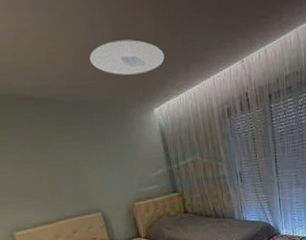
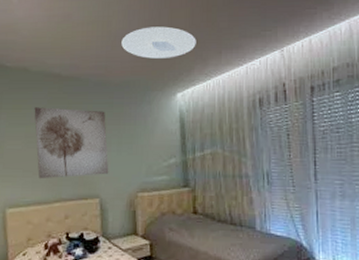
wall art: none [14,131,105,202] -> present [34,107,109,179]

